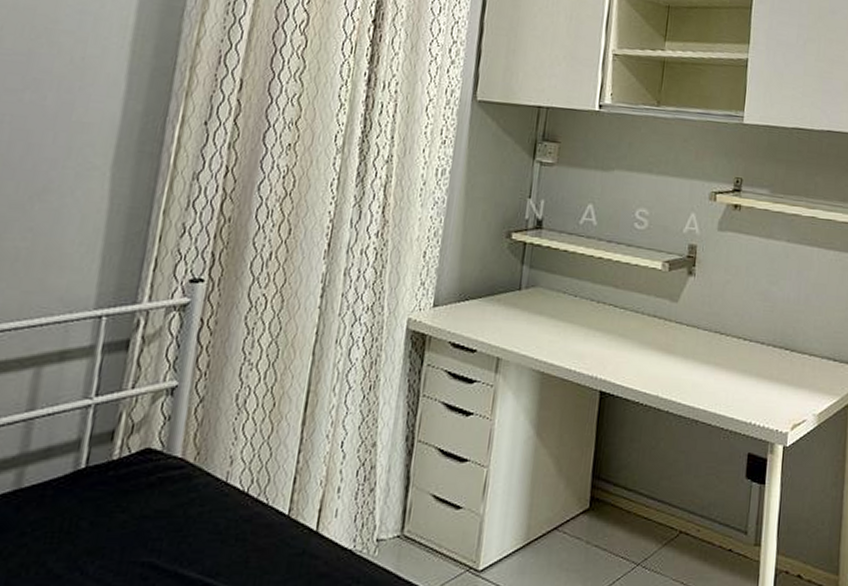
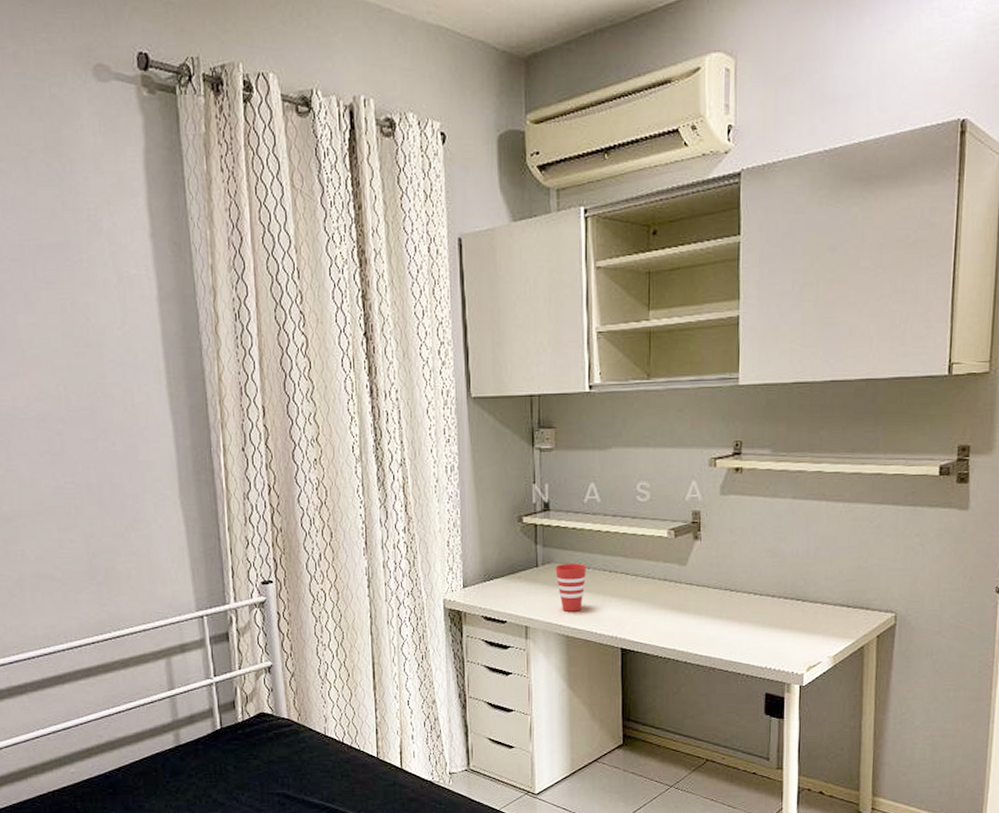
cup: none [539,289,573,345] -> present [555,564,586,612]

